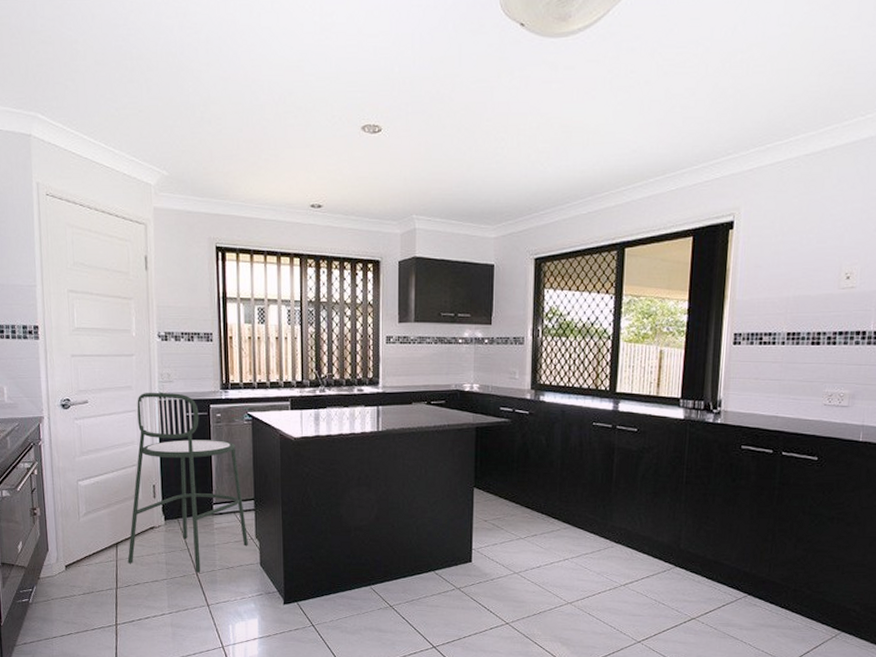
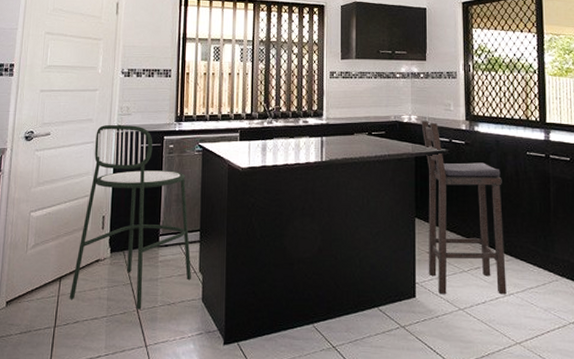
bar stool: none [483,390,565,560] -> present [421,121,507,295]

